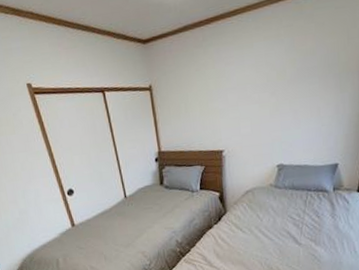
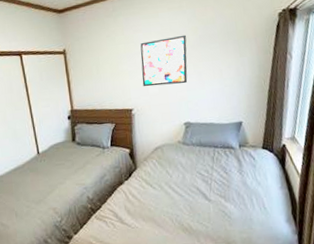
wall art: none [232,67,283,127] -> present [140,34,188,87]

